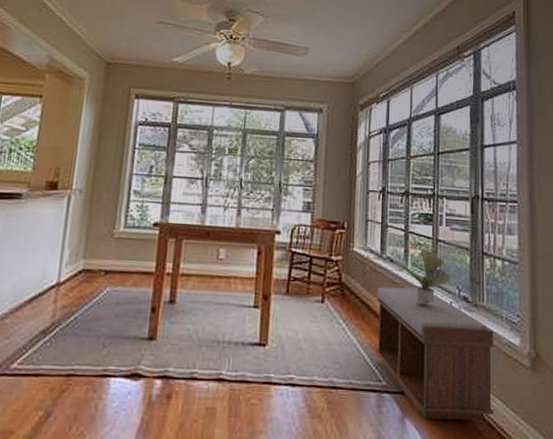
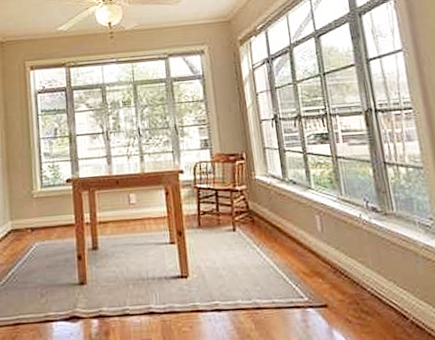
bench: present [376,287,494,421] -> none [285,206,422,328]
potted plant: present [404,249,450,305] -> none [308,167,356,222]

